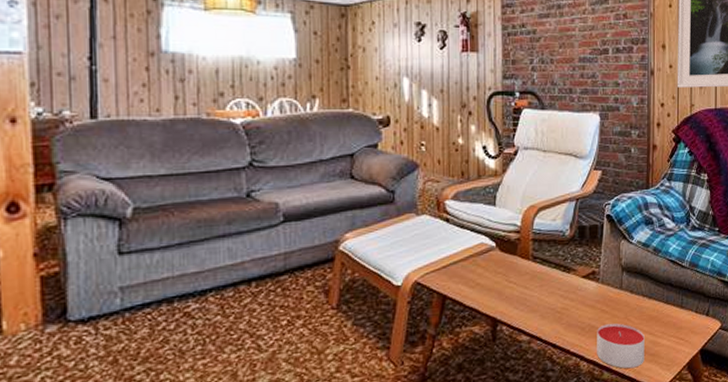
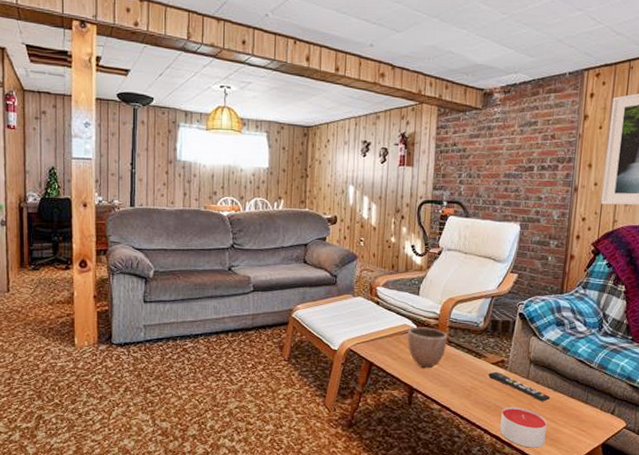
decorative bowl: none [486,243,532,294] -> present [407,327,448,369]
remote control: none [580,285,646,313] -> present [488,371,551,402]

